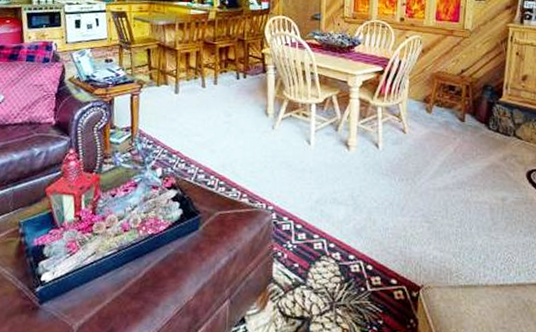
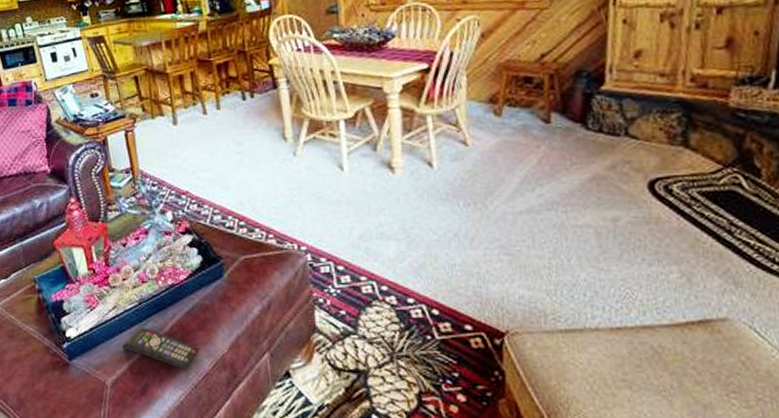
remote control: none [94,273,167,316] -> present [122,327,200,371]

